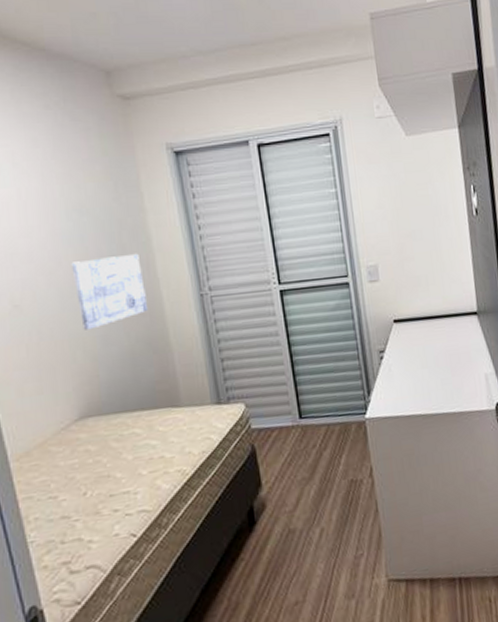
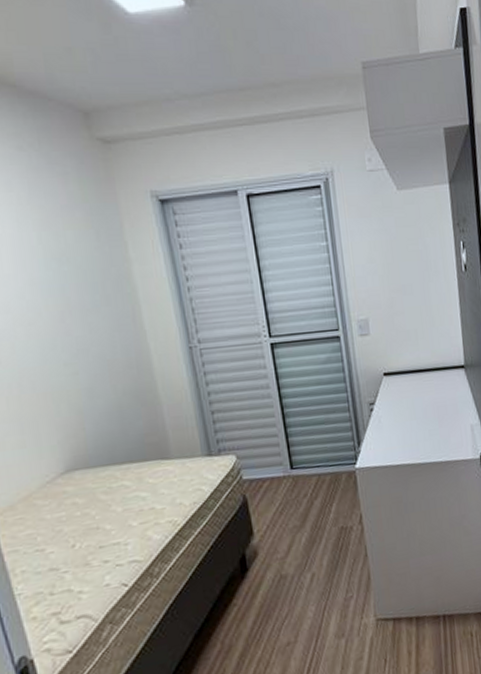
wall art: present [71,253,149,330] -> none [52,304,136,383]

